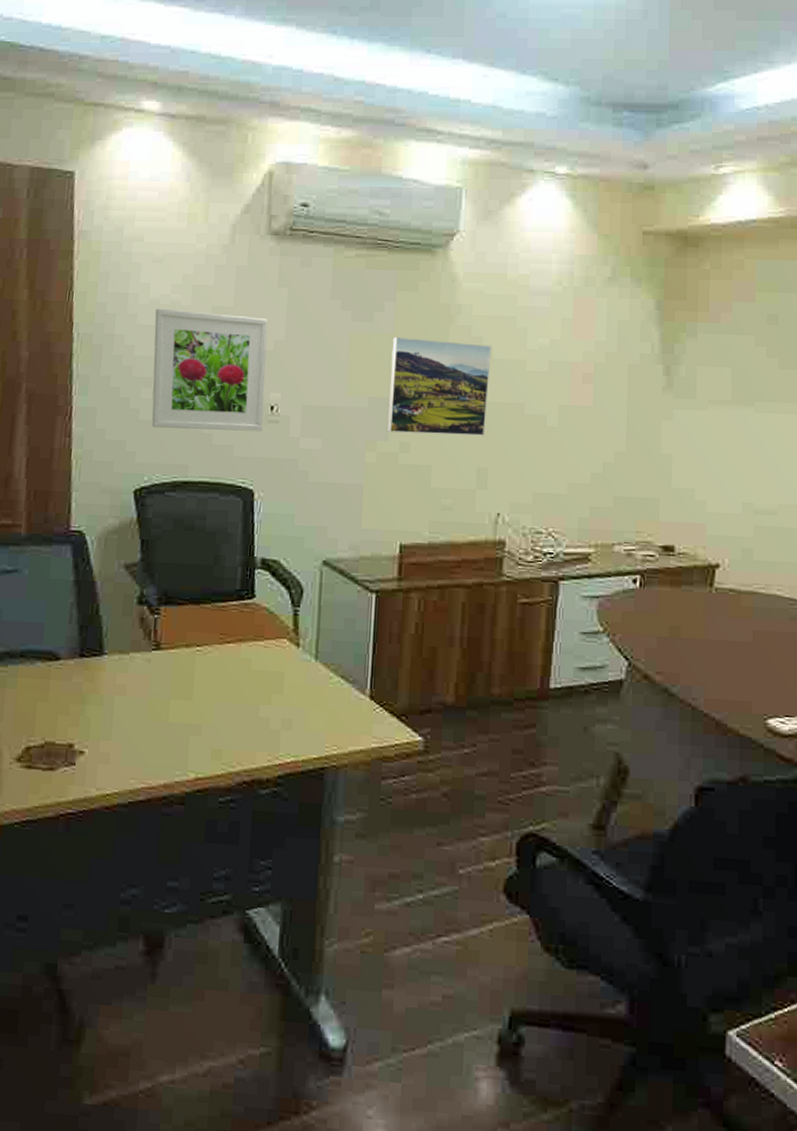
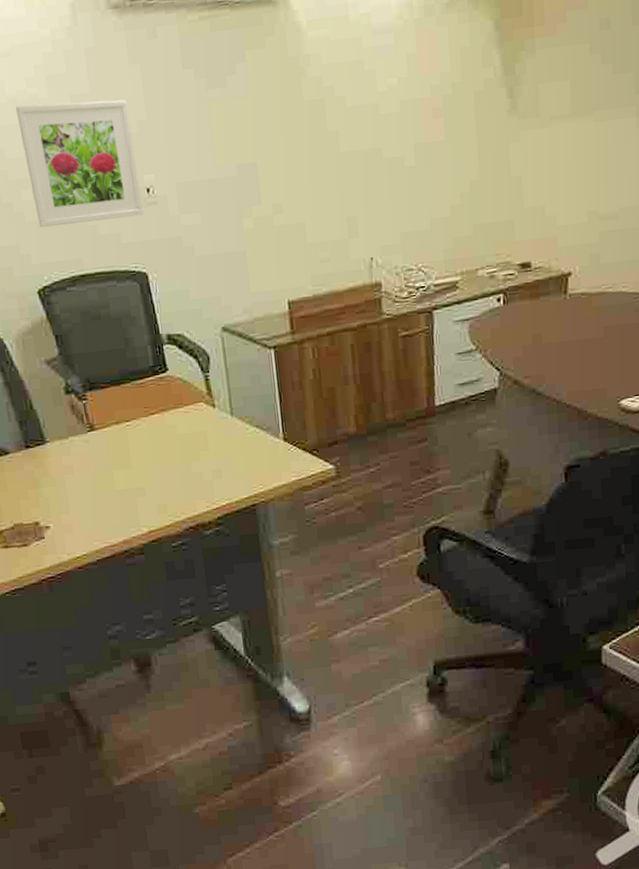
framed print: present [387,336,492,436] -> none [249,93,350,196]

